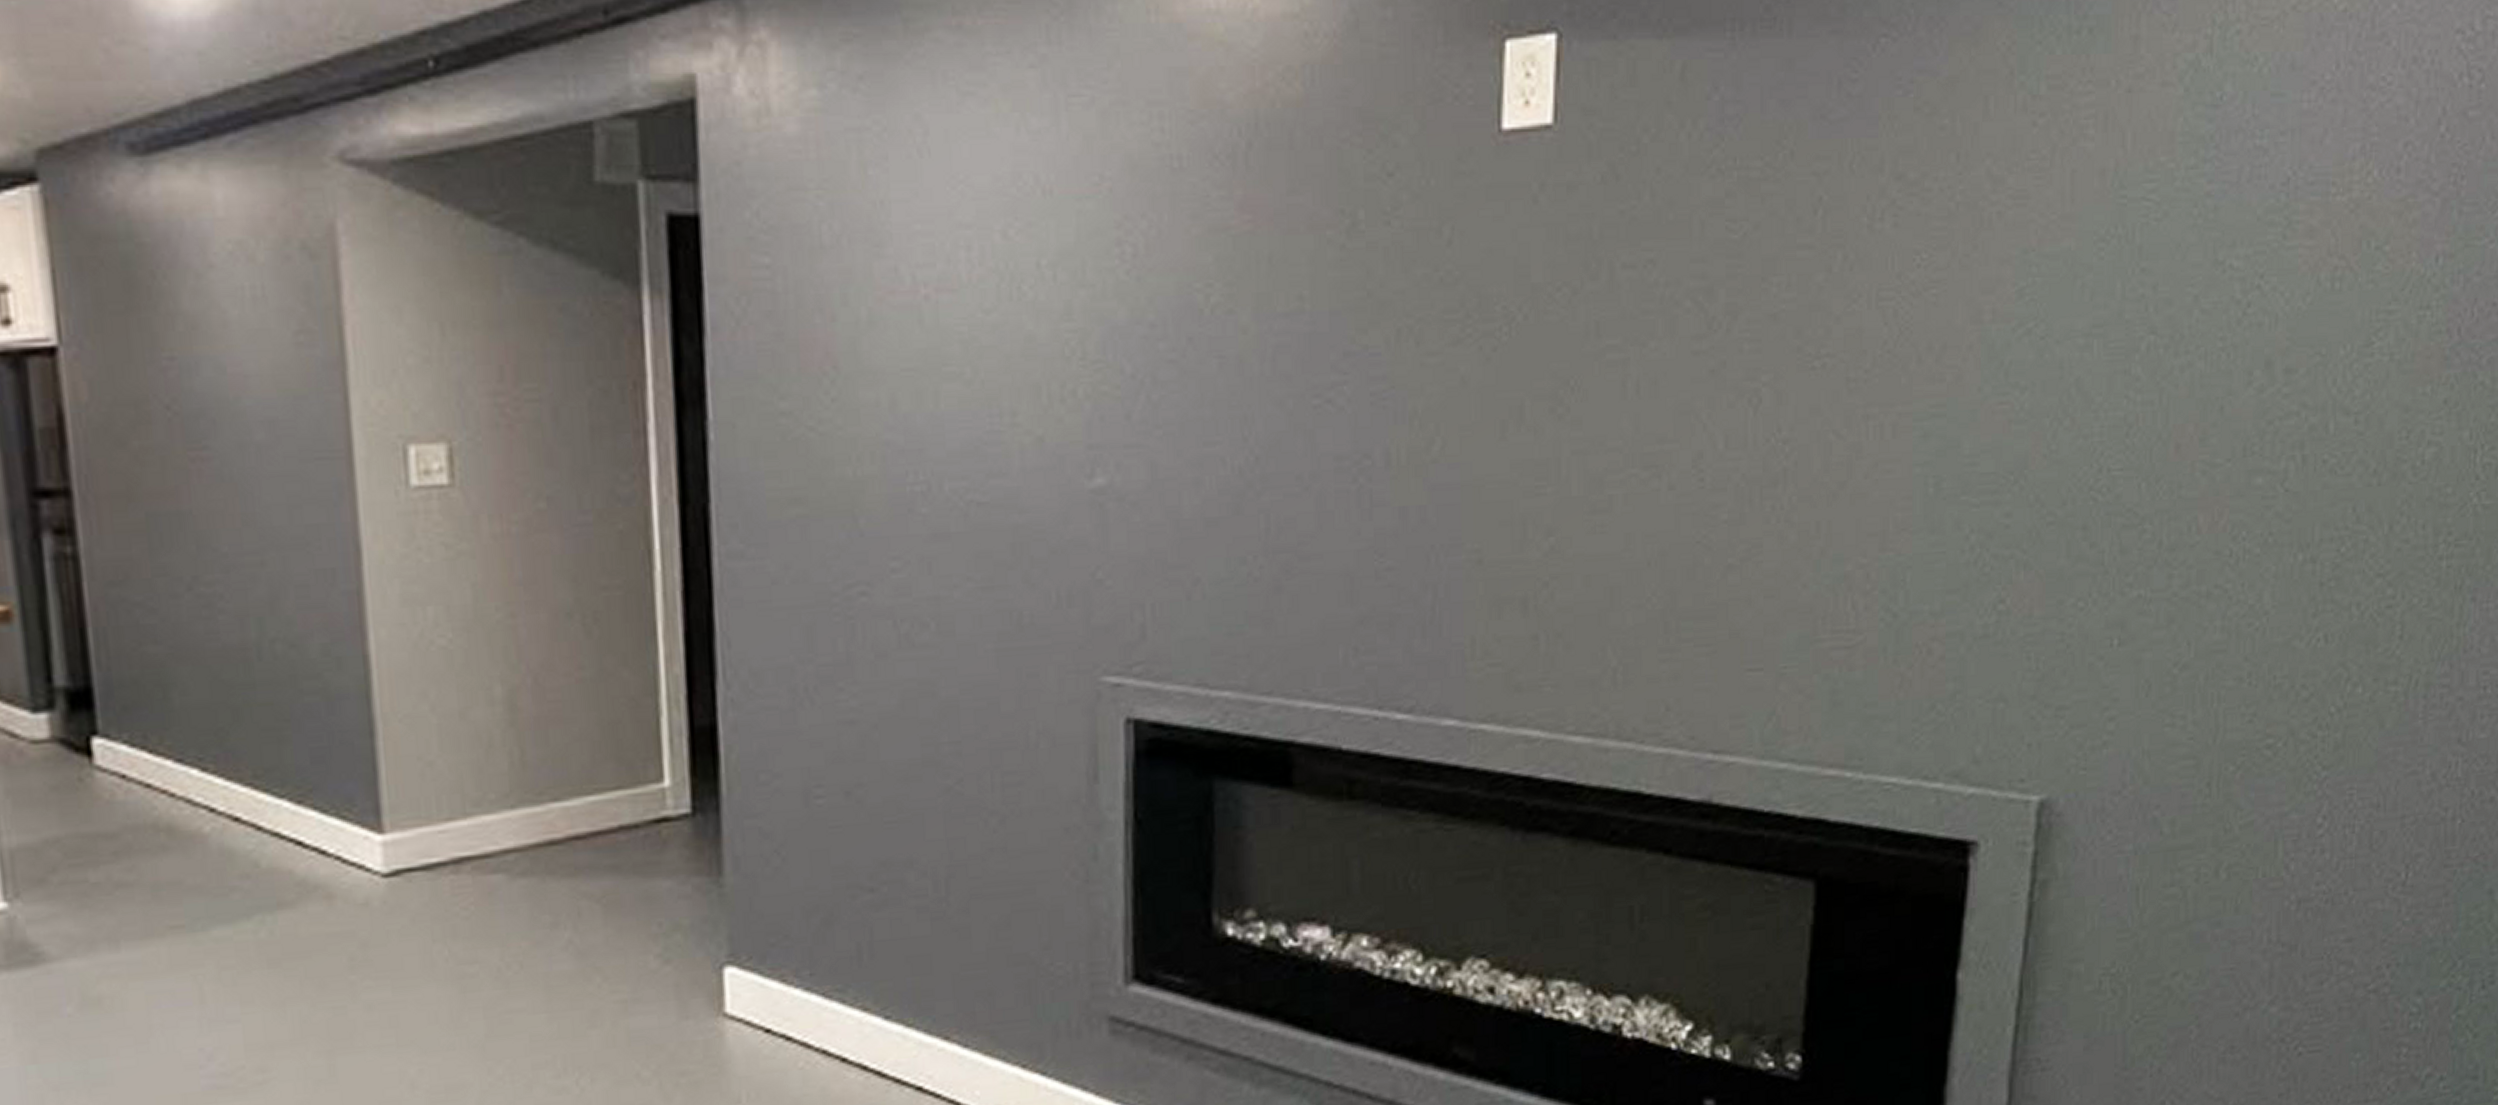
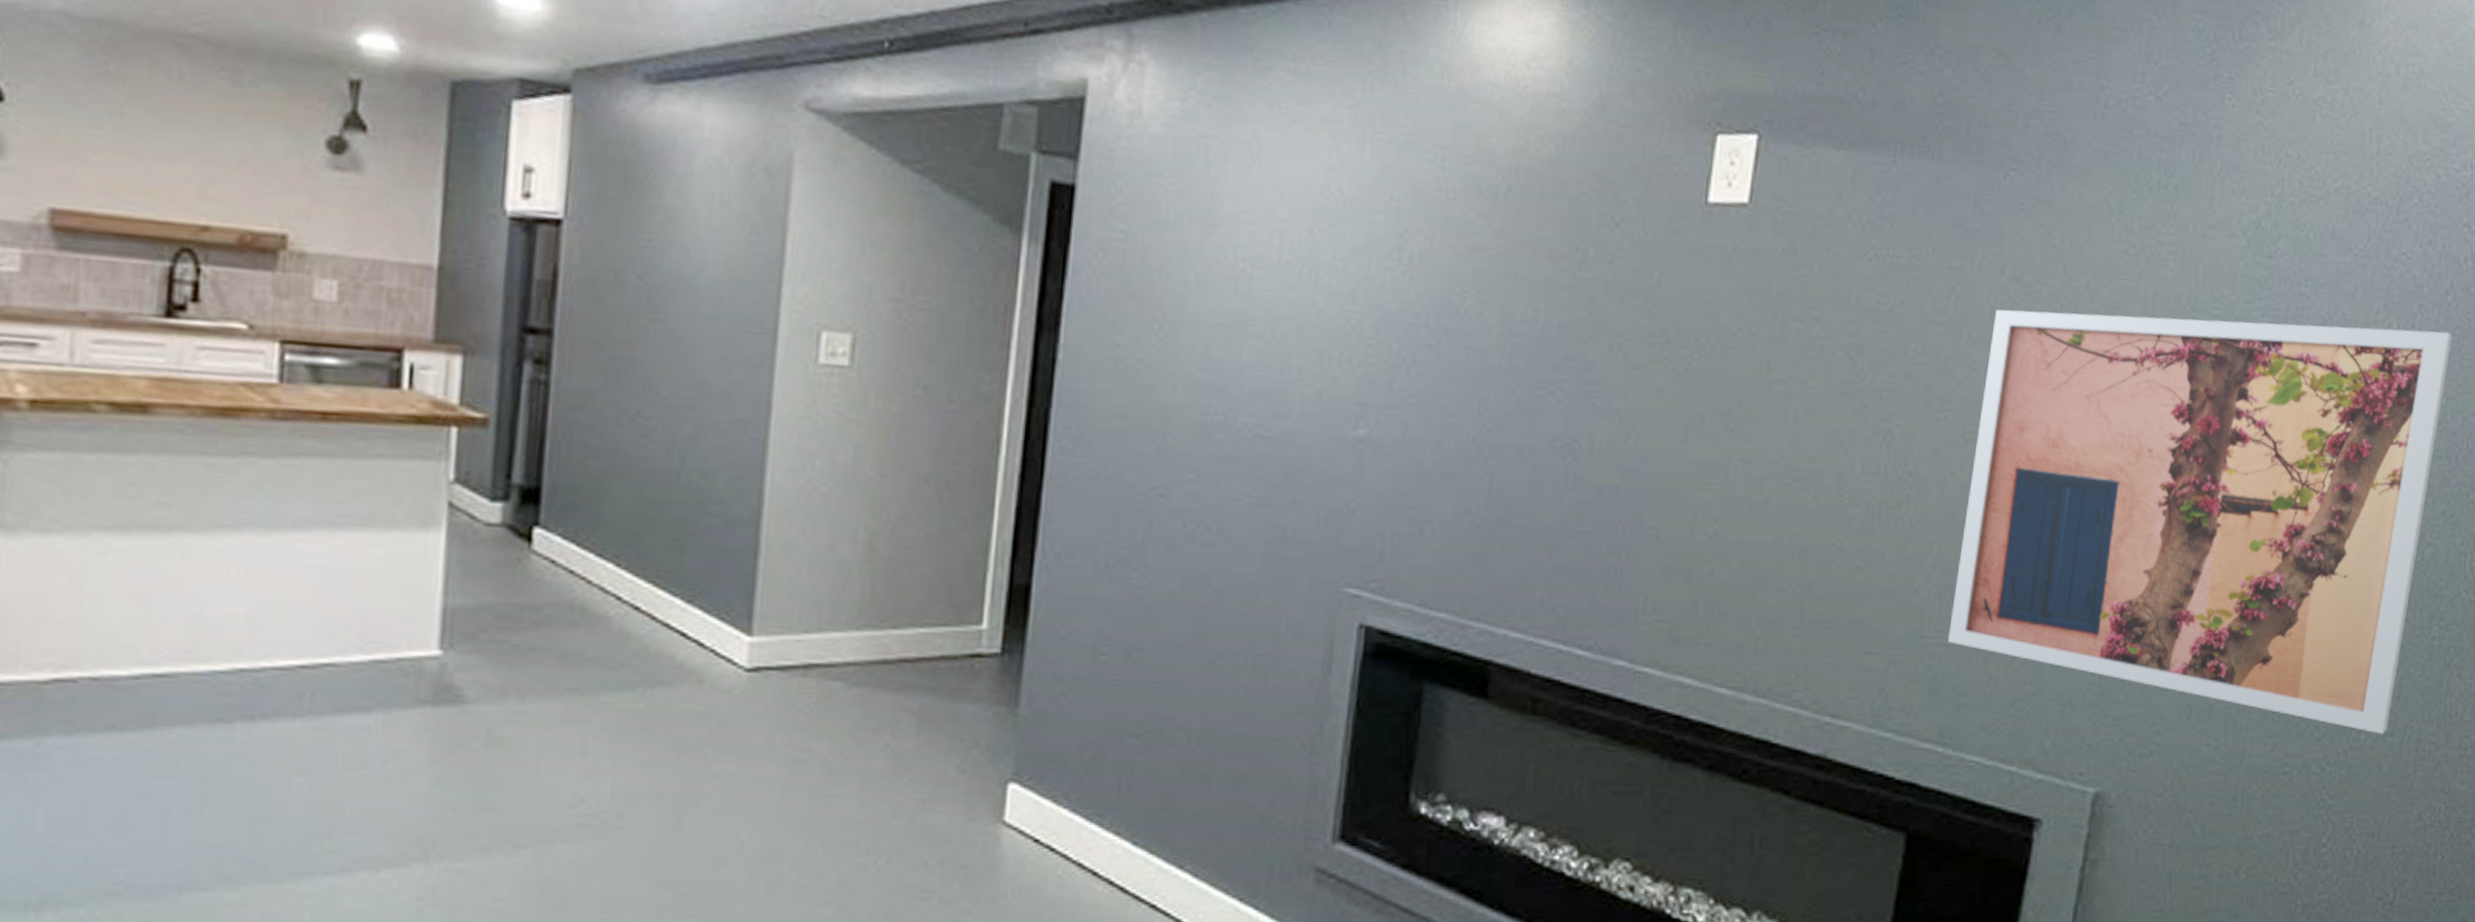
wall art: none [1847,172,2448,684] -> present [1948,309,2452,734]

